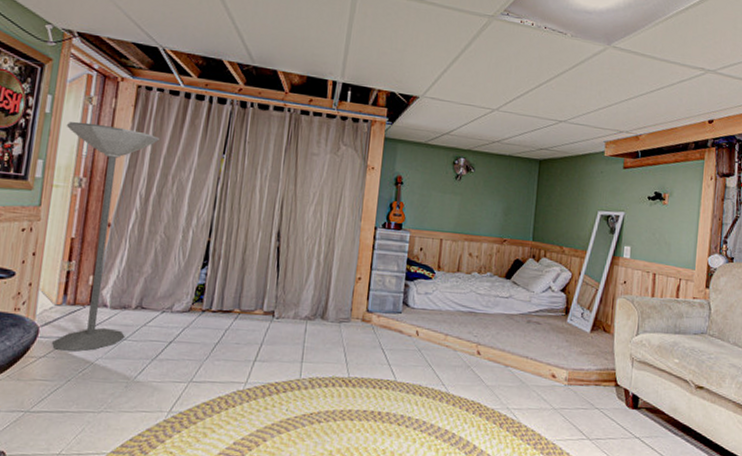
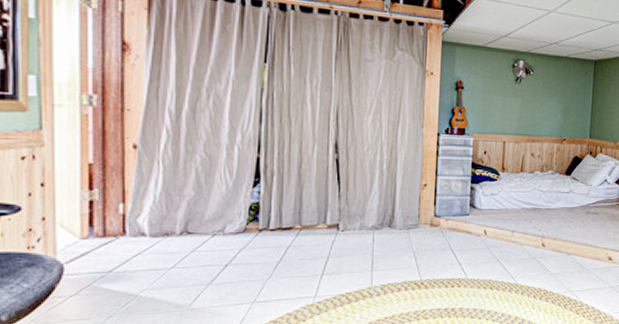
floor lamp: present [52,121,159,352] -> none [60,28,185,287]

